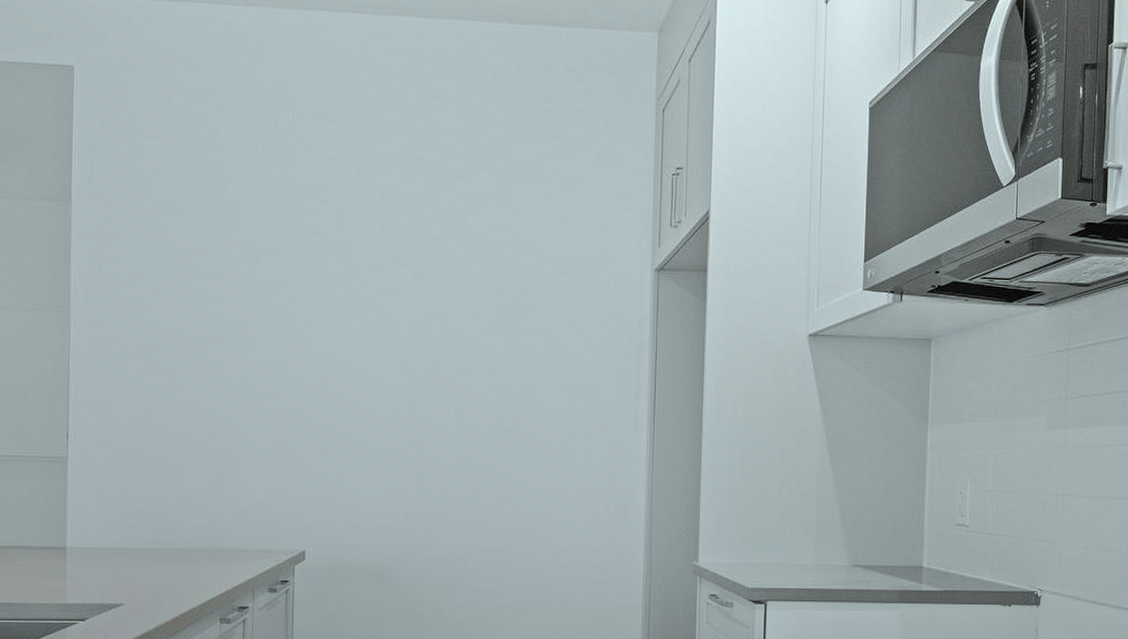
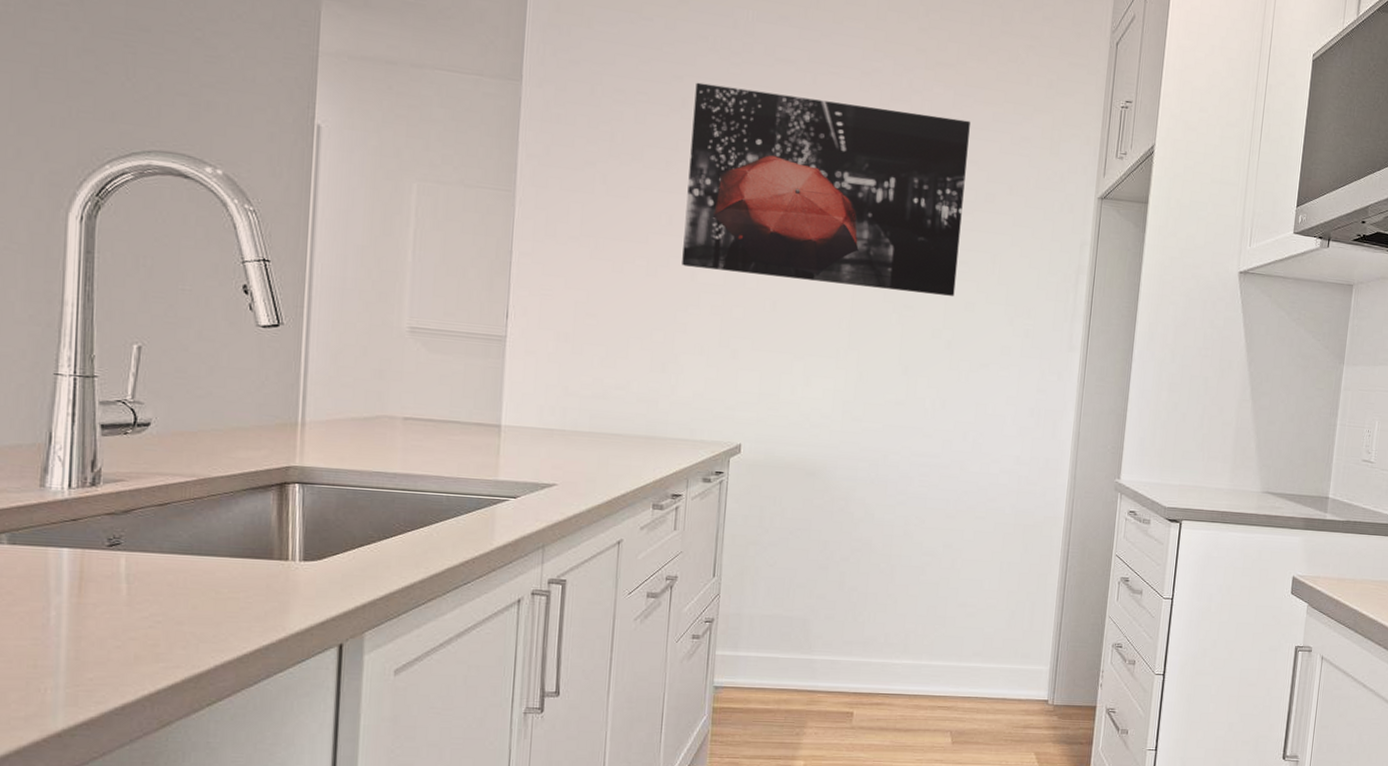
wall art: none [236,187,518,383] -> present [682,82,970,296]

